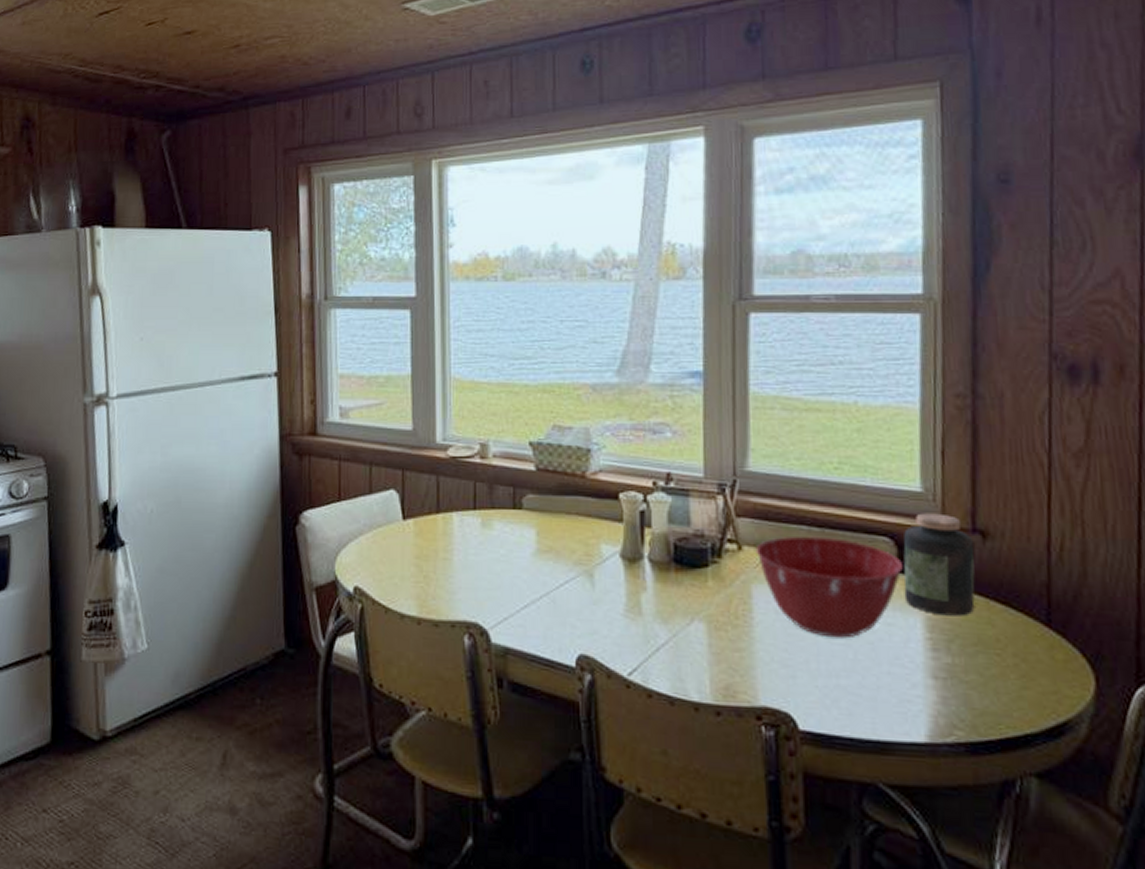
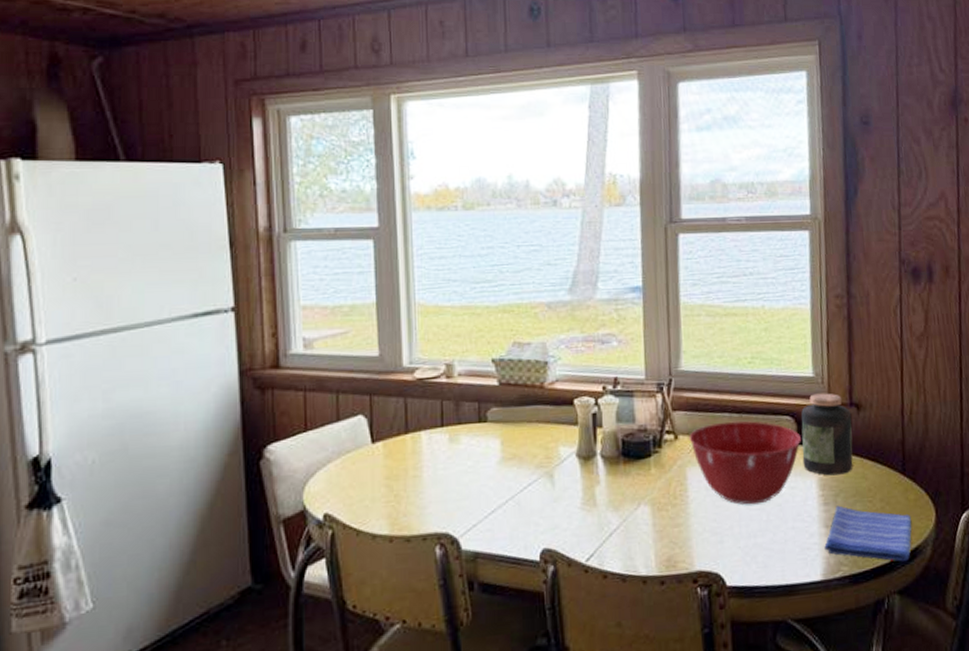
dish towel: none [931,654,1059,738] -> present [824,505,912,562]

